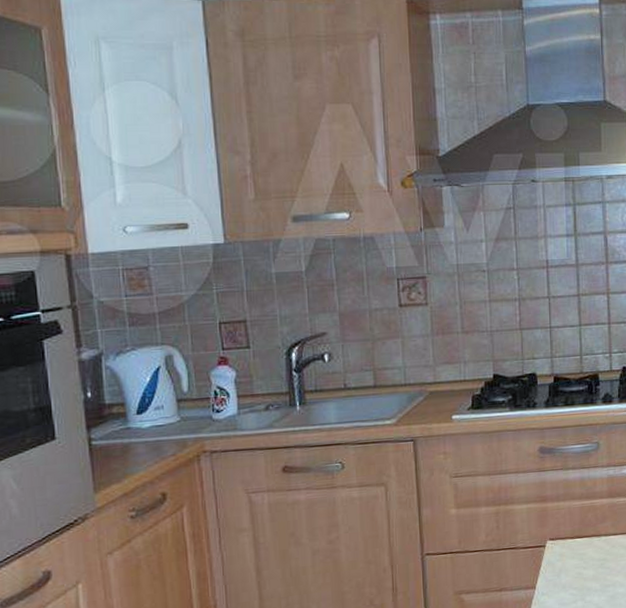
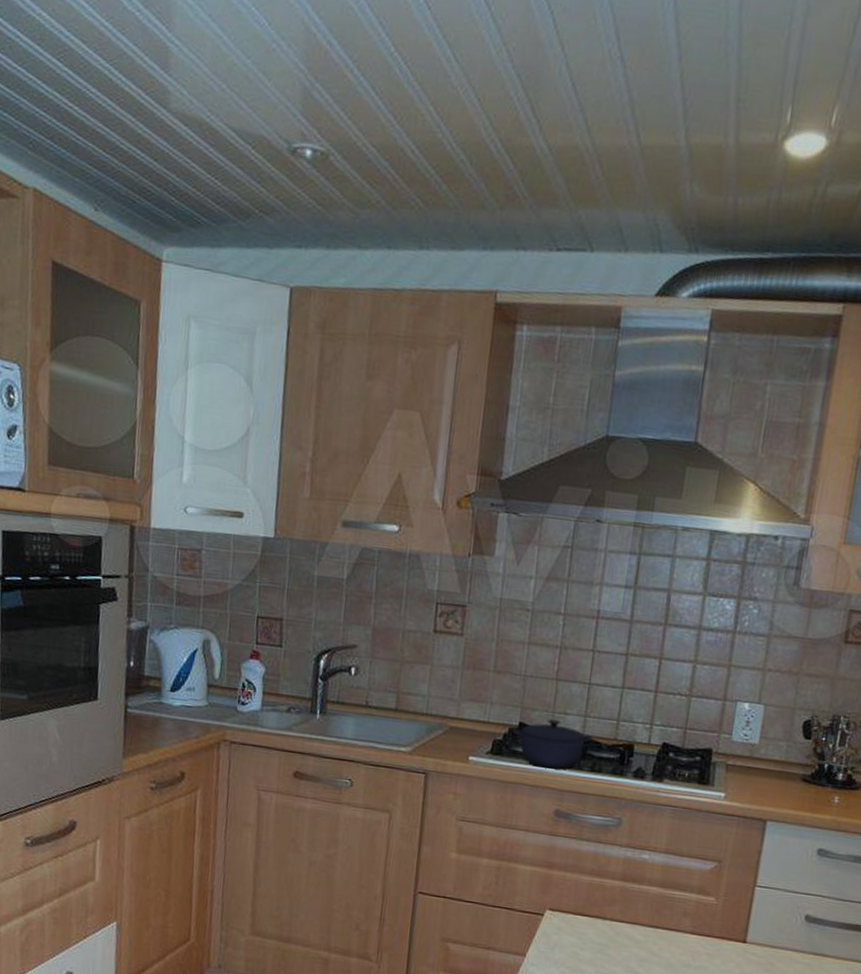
cooking pot: none [488,366,561,412] -> present [512,719,592,769]

